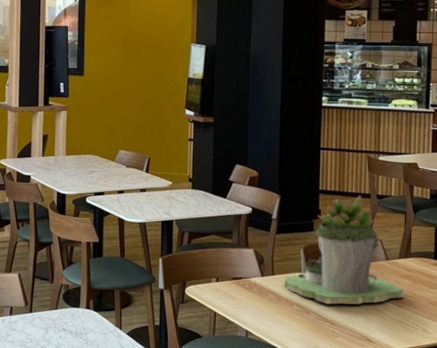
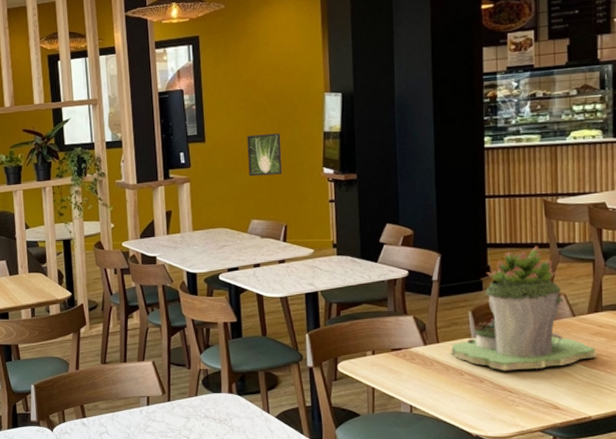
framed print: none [120,74,151,112] -> present [247,133,283,177]

